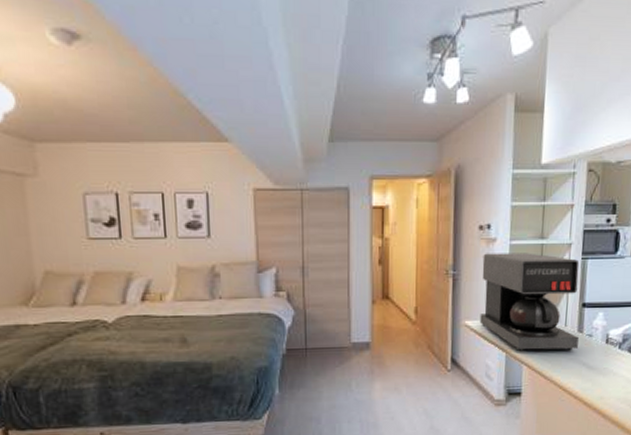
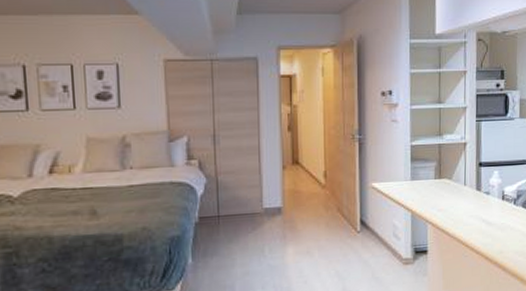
coffee maker: present [479,253,580,351] -> none [385,116,477,210]

